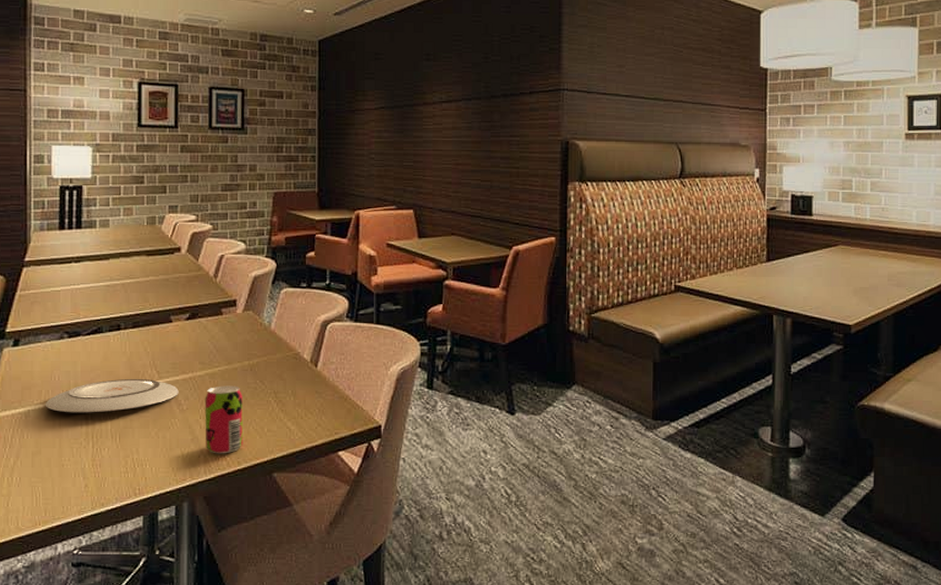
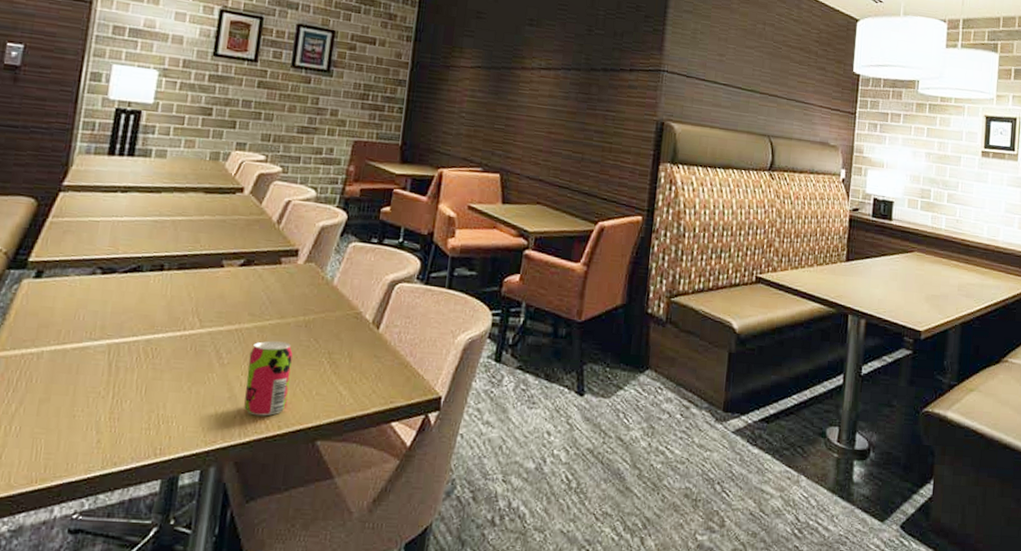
plate: present [45,378,179,413] -> none [63,324,222,360]

